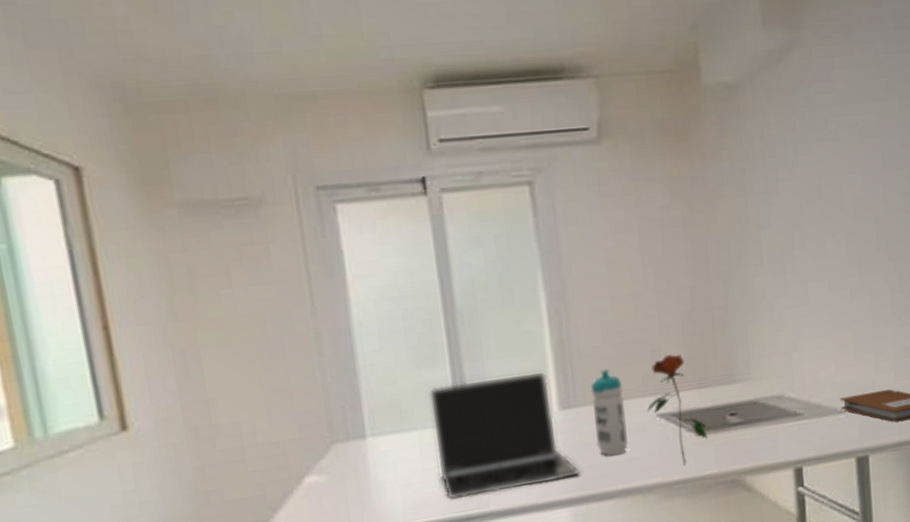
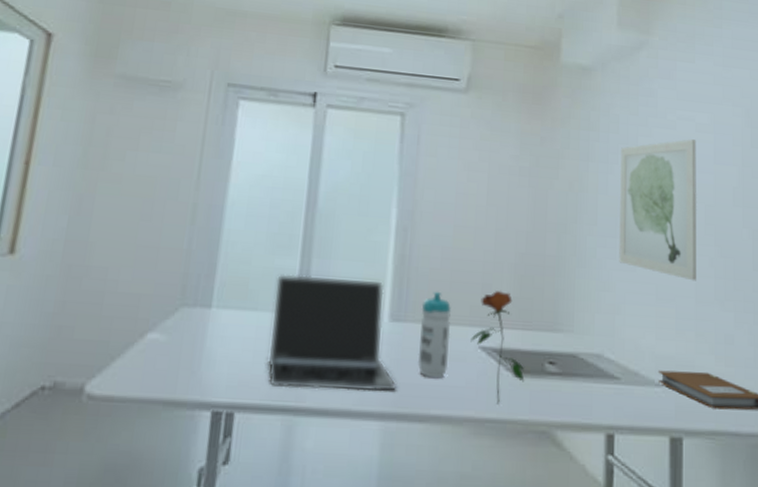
wall art: none [781,147,872,302] -> present [619,139,696,281]

